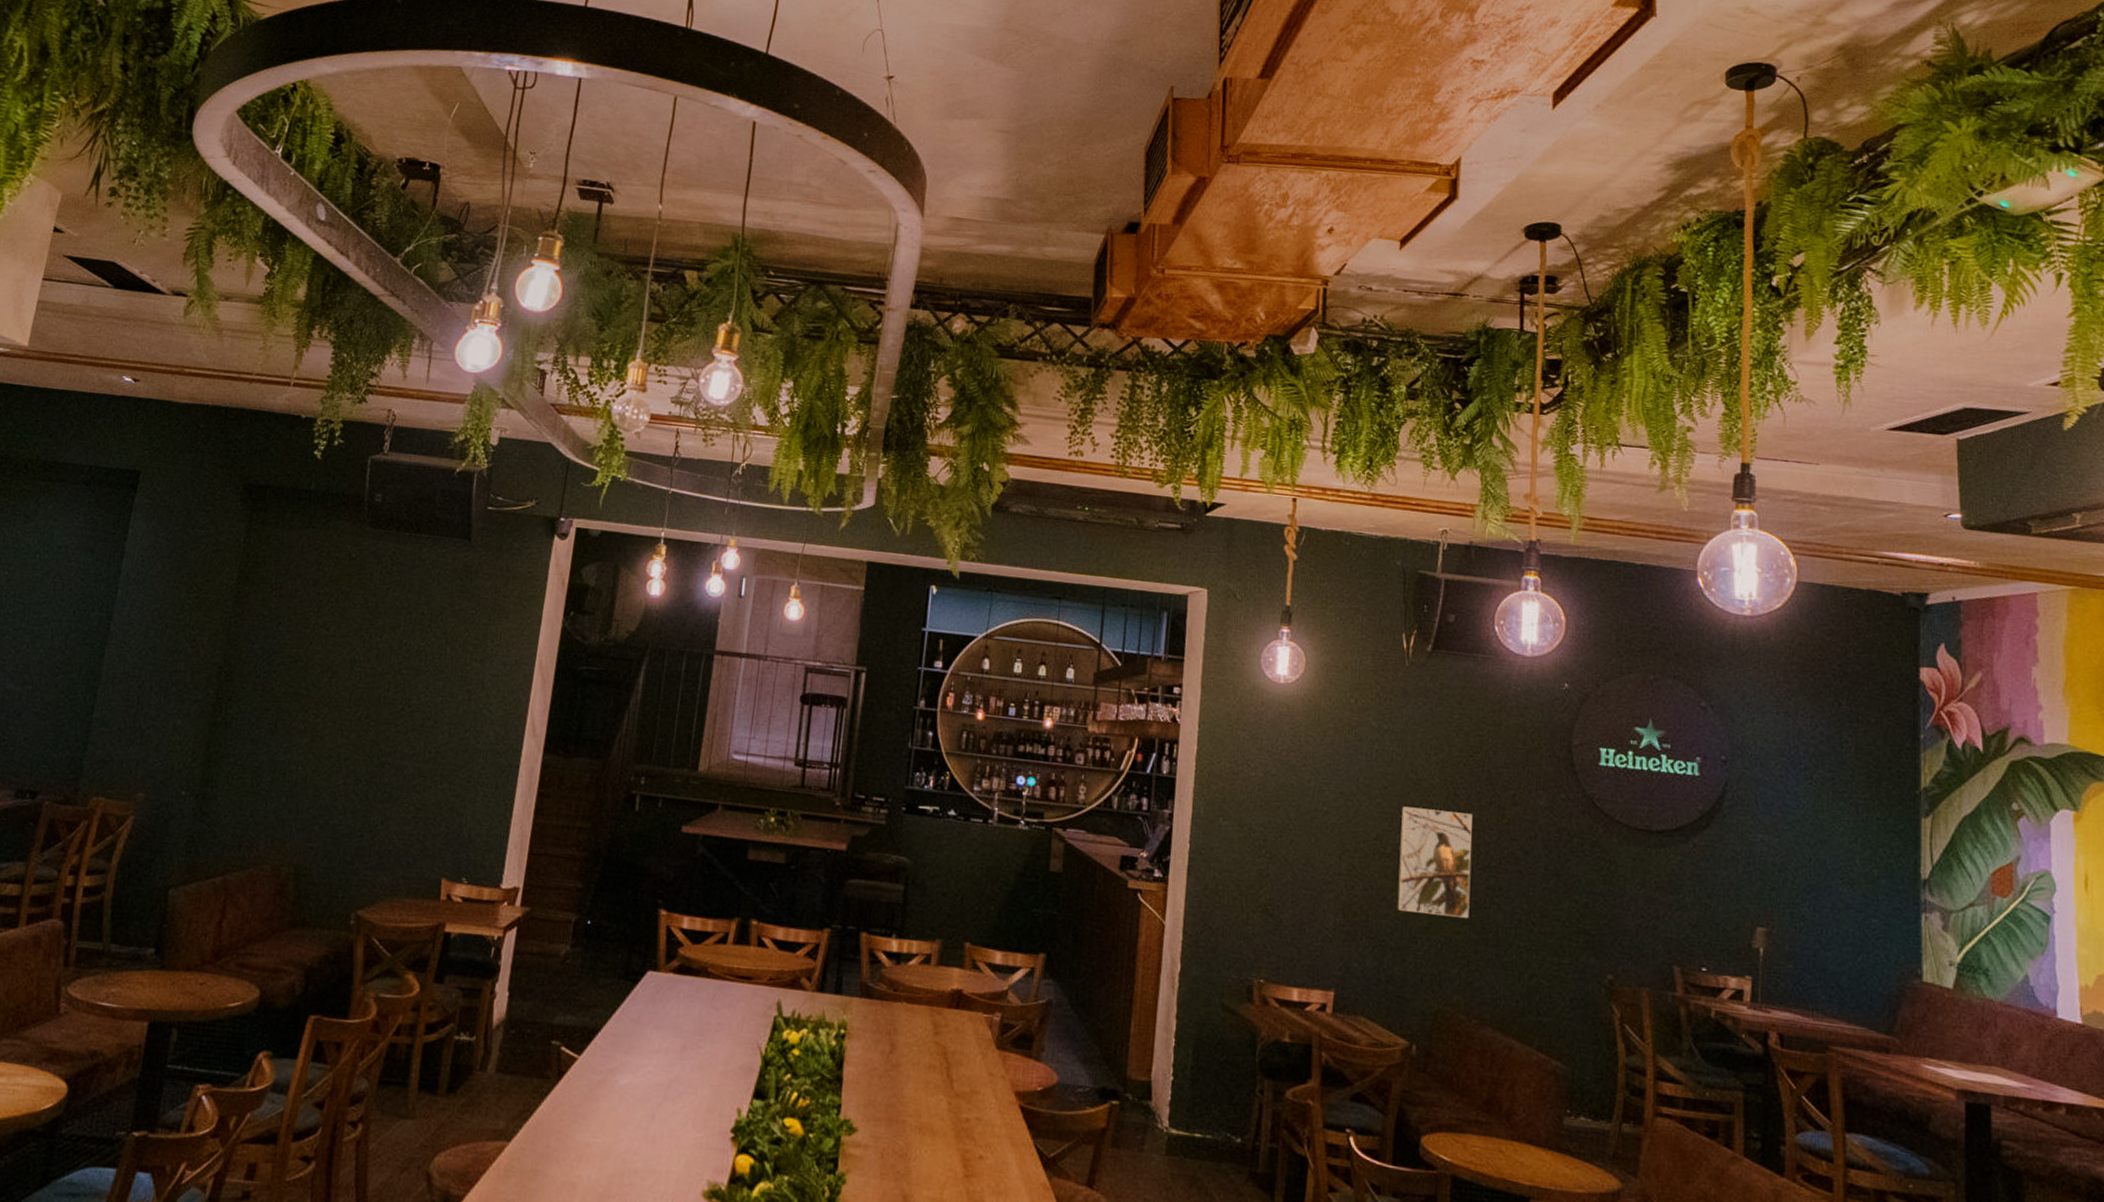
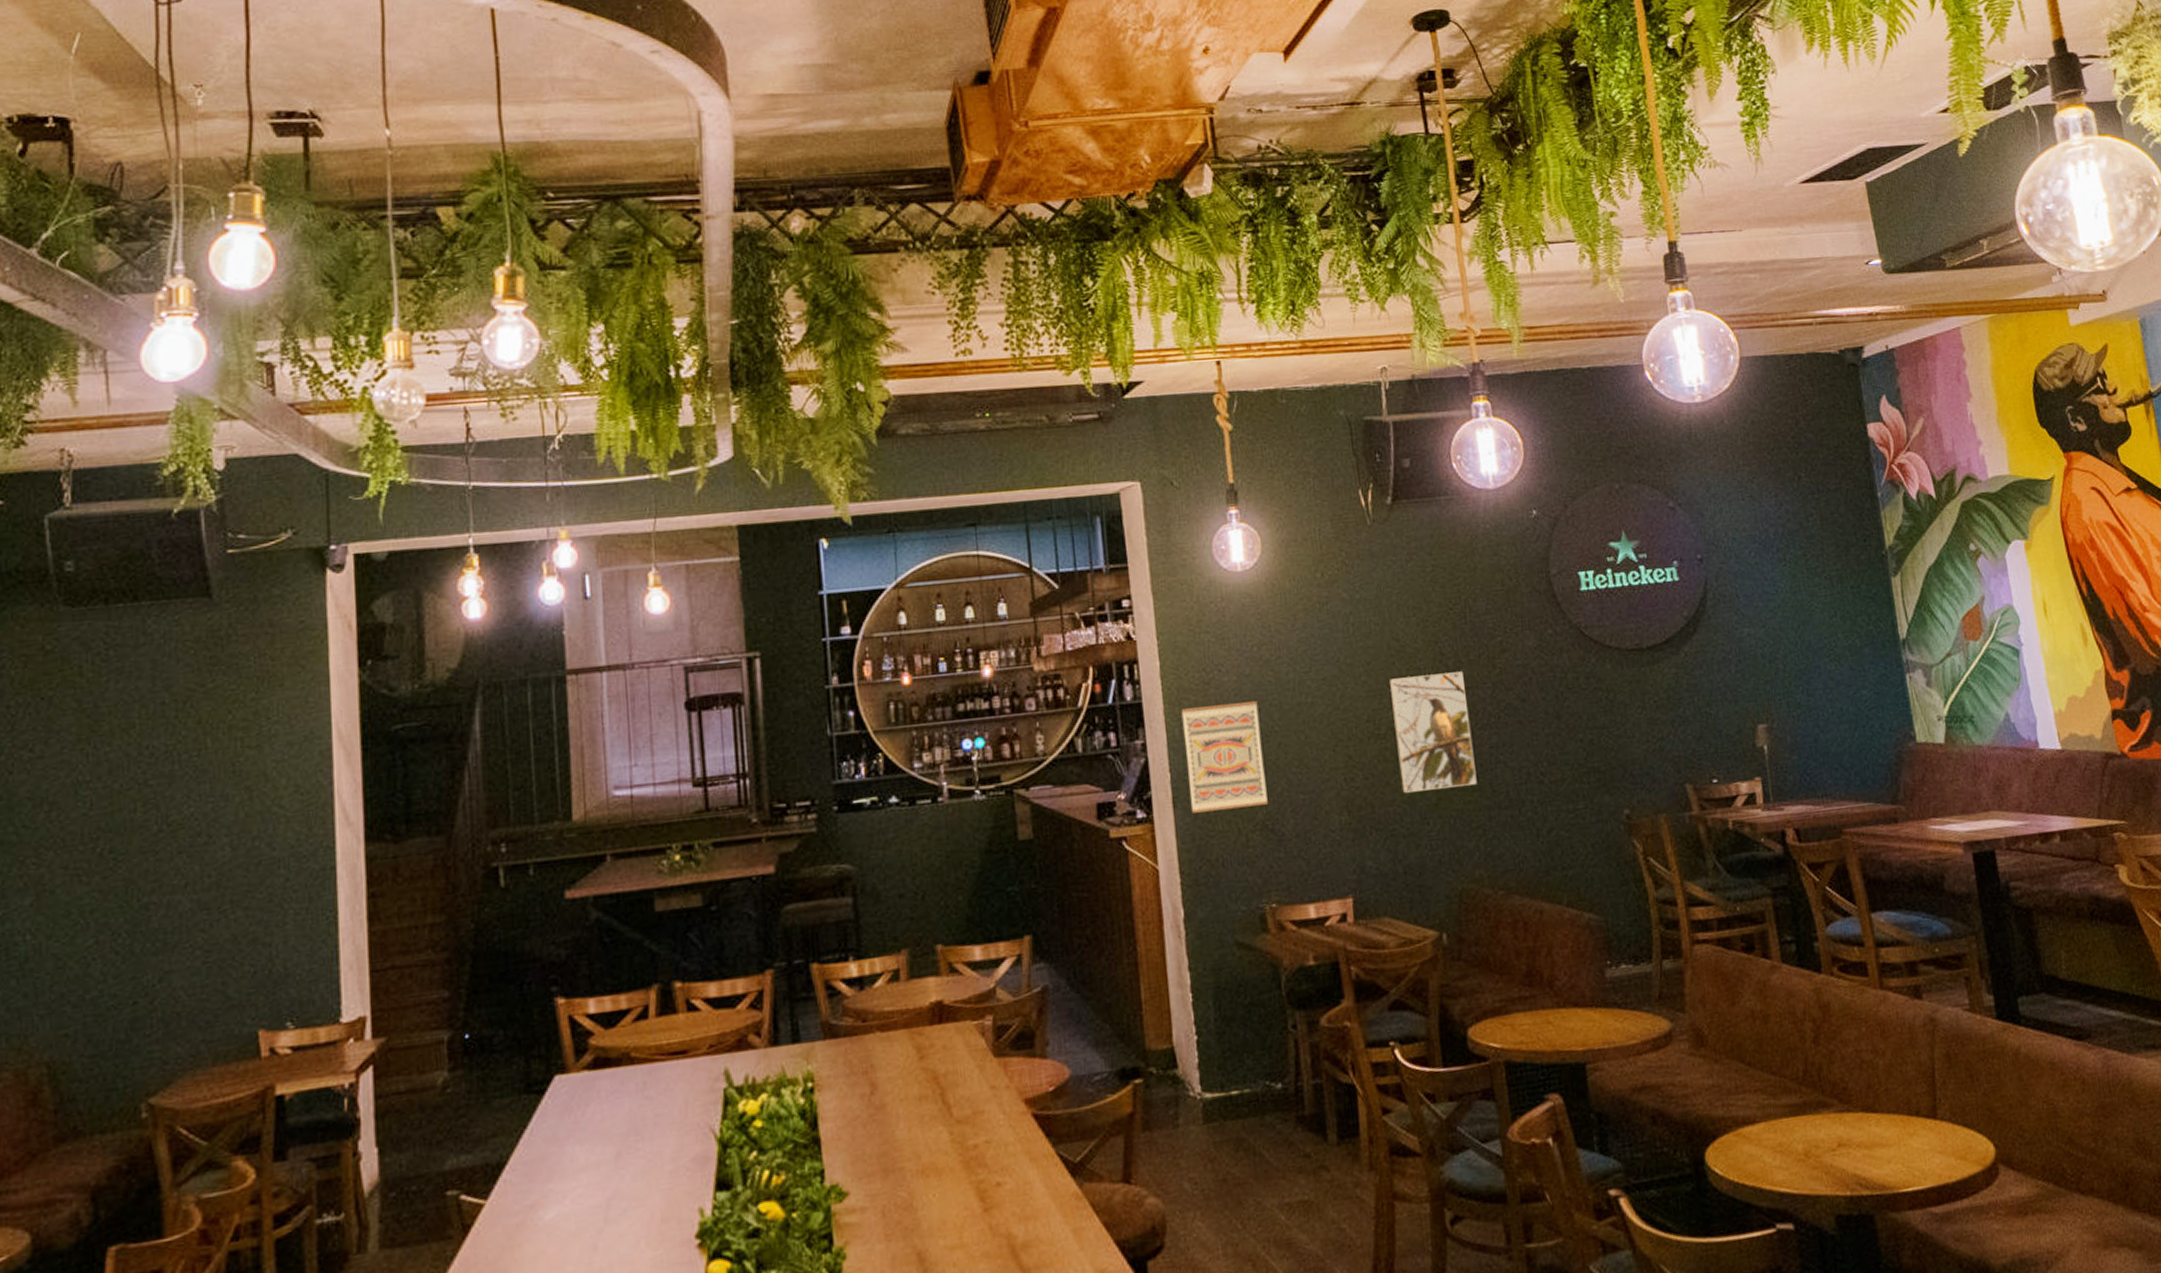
wall art: none [1202,791,1278,891] -> present [1181,701,1268,813]

